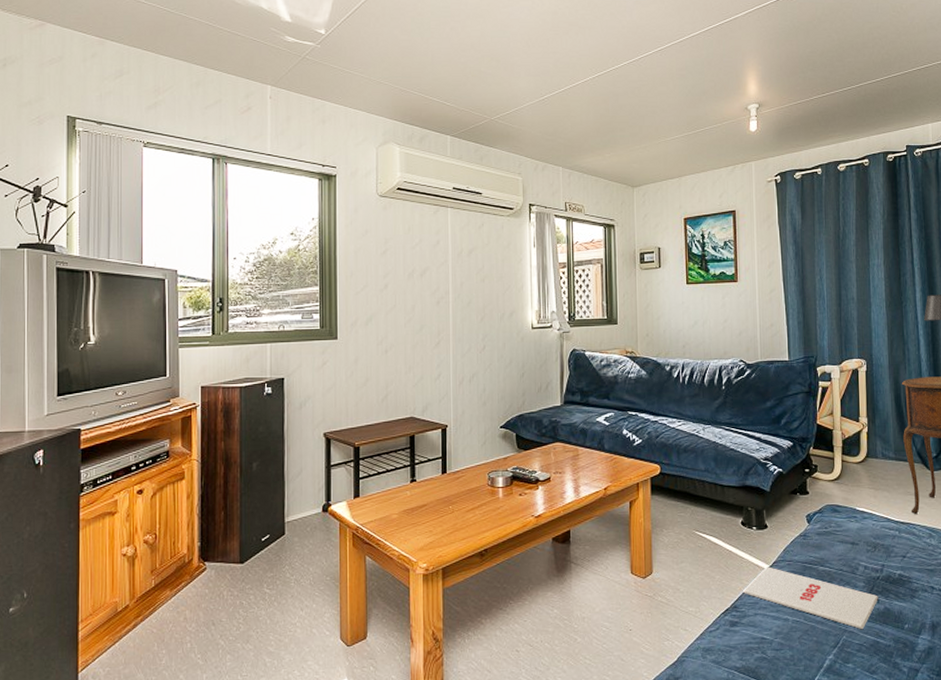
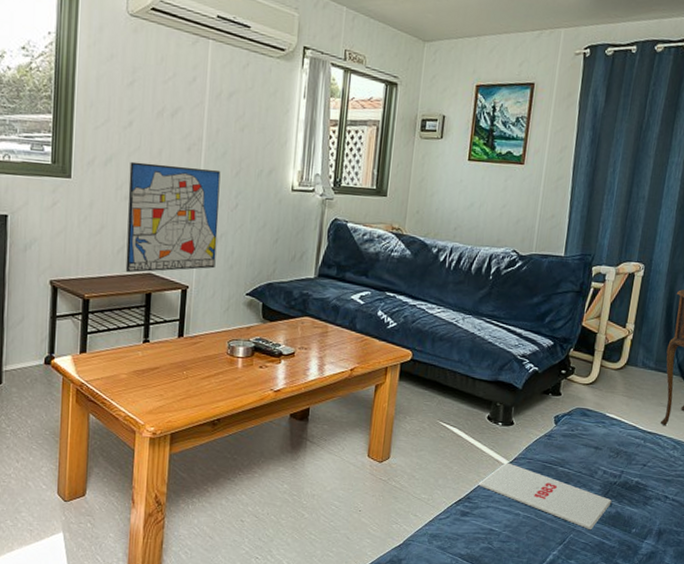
wall art: none [388,318,470,419] -> present [125,161,221,273]

